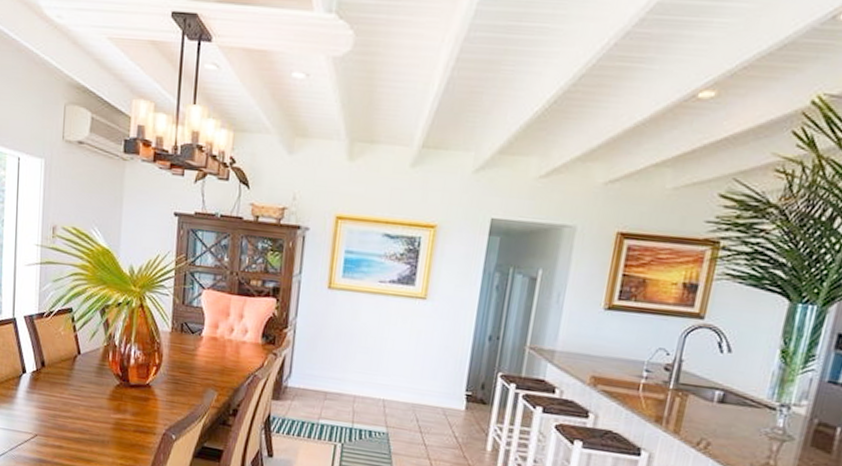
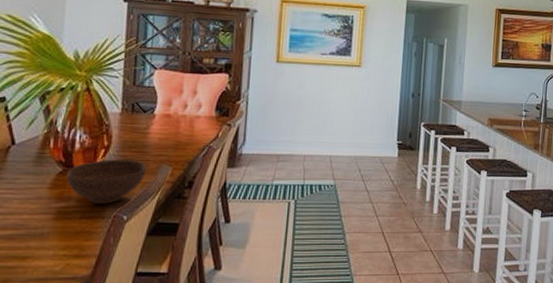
bowl: none [123,377,195,422] -> present [66,159,147,204]

